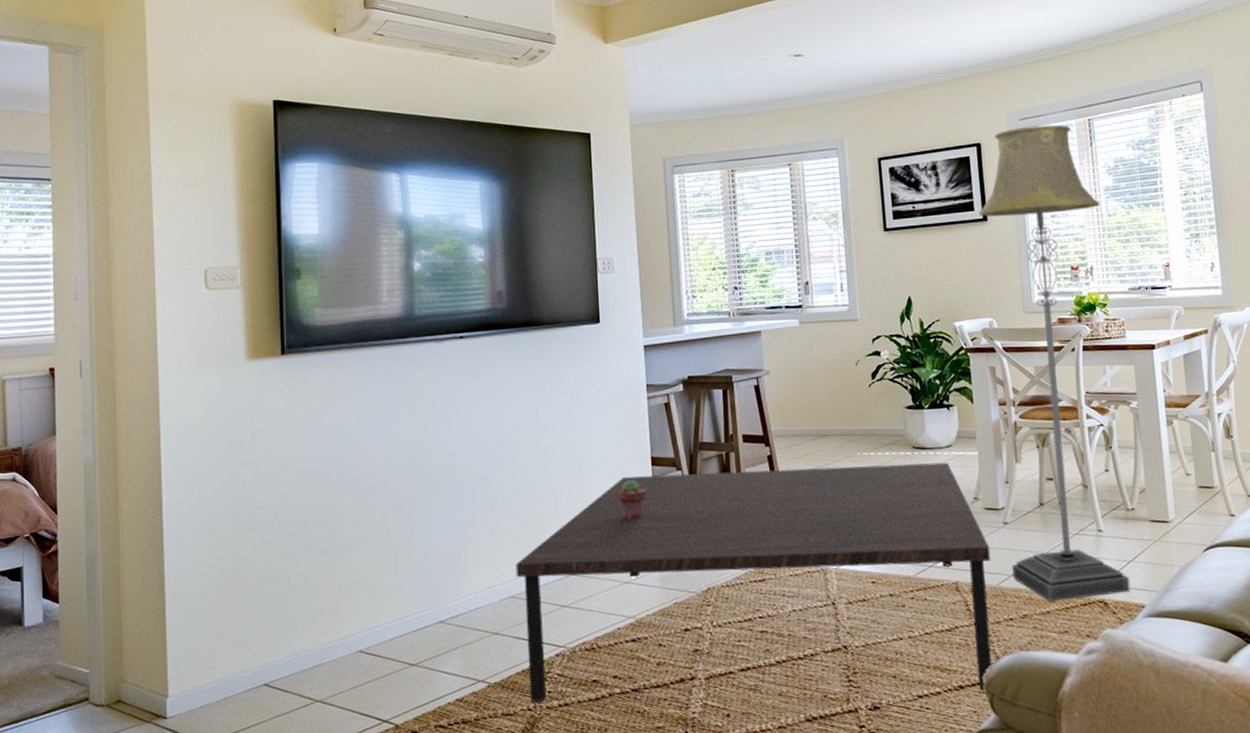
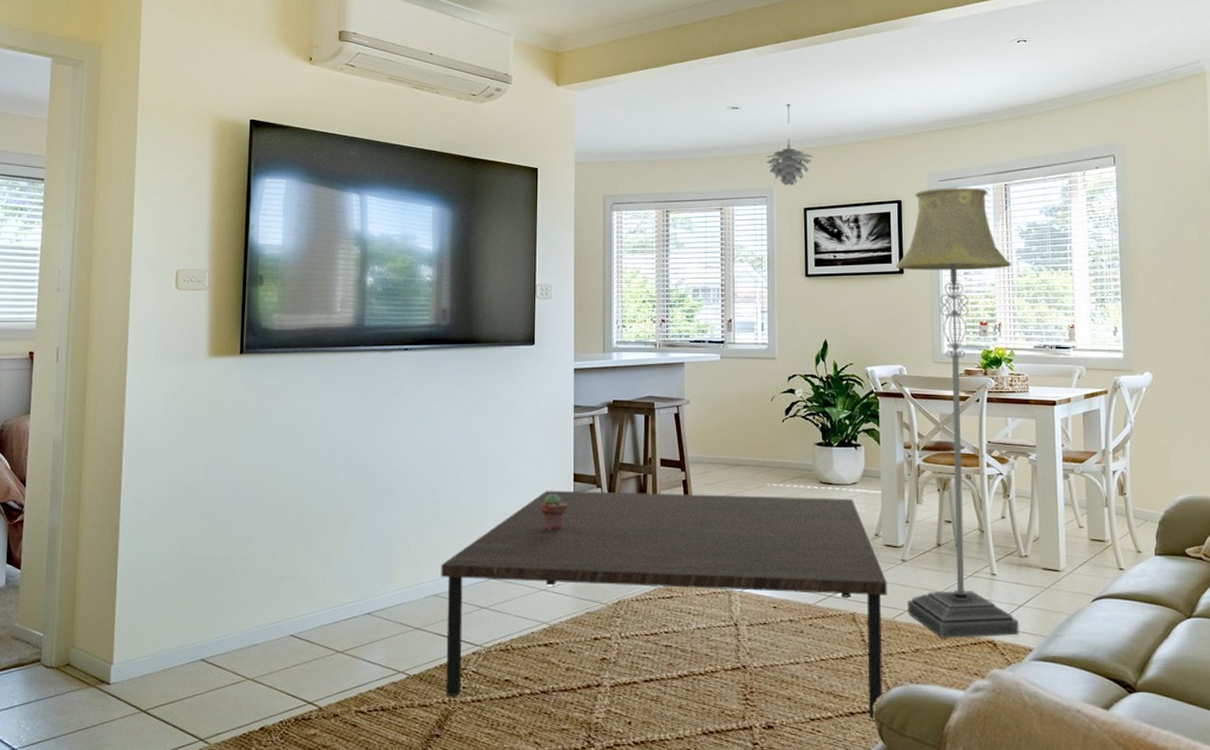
pendant light: none [834,47,885,136] -> present [766,103,813,186]

